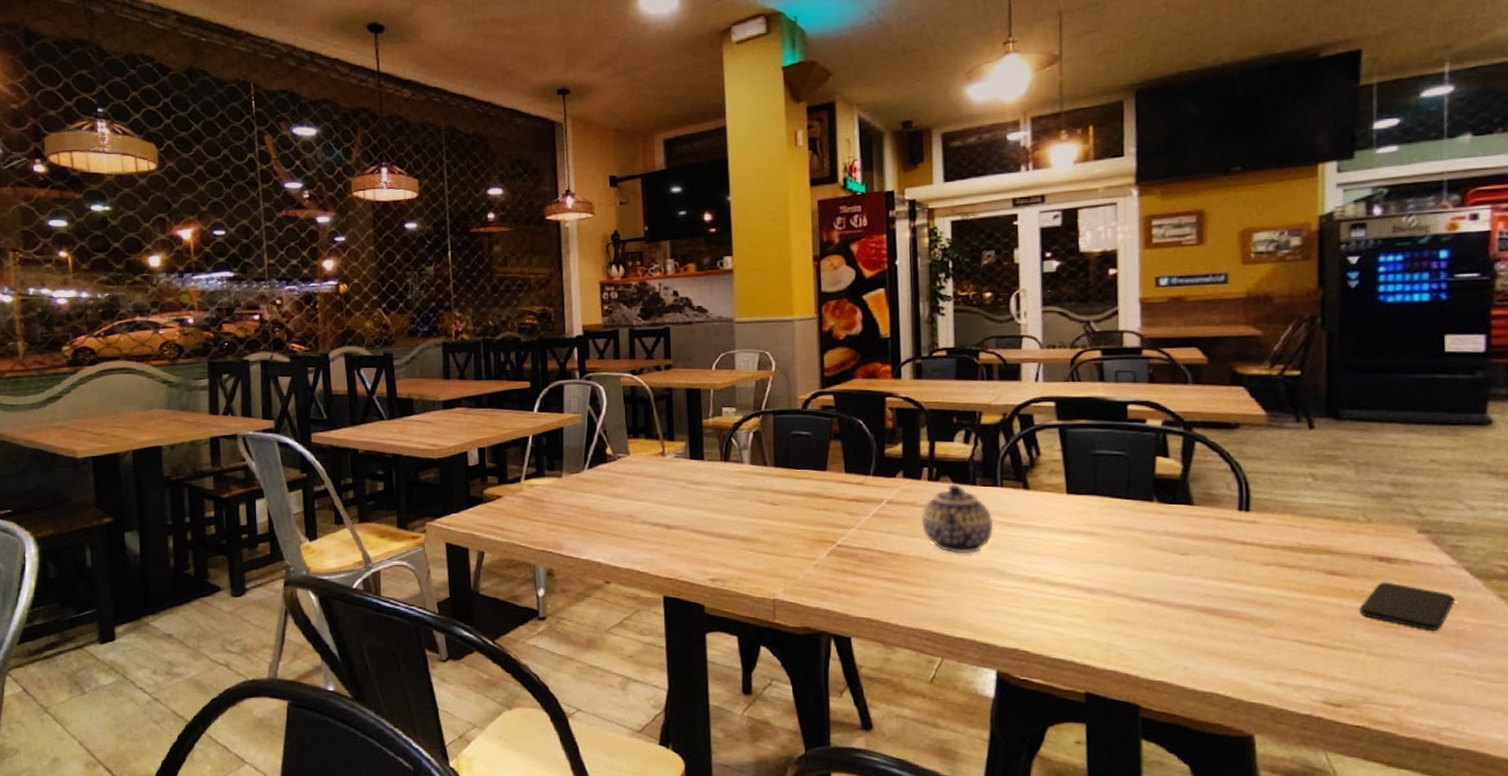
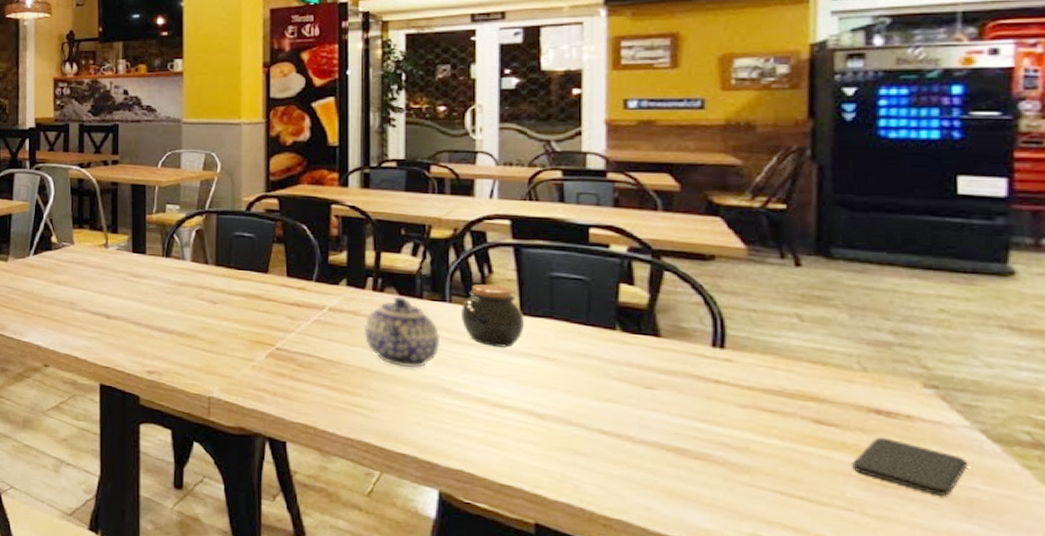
jar: none [1012,467,1070,526] -> present [461,284,524,348]

